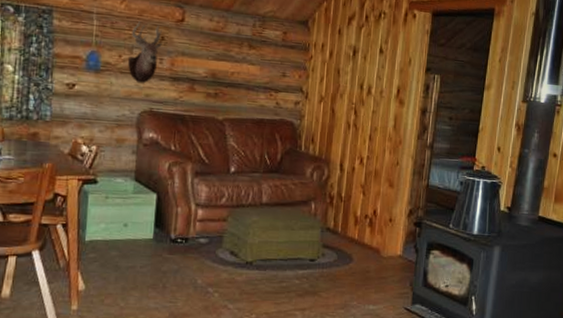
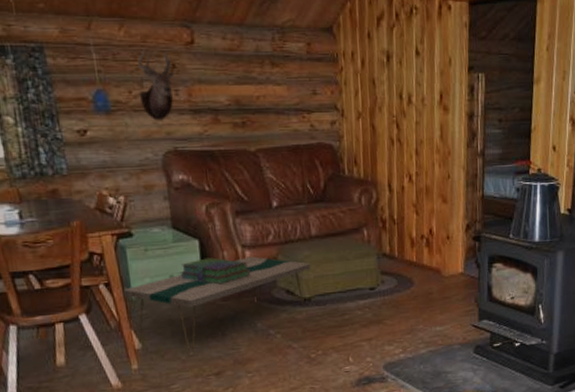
coffee table: none [77,215,258,302] -> present [122,256,311,355]
stack of books: none [133,211,199,238] -> present [180,257,250,285]

